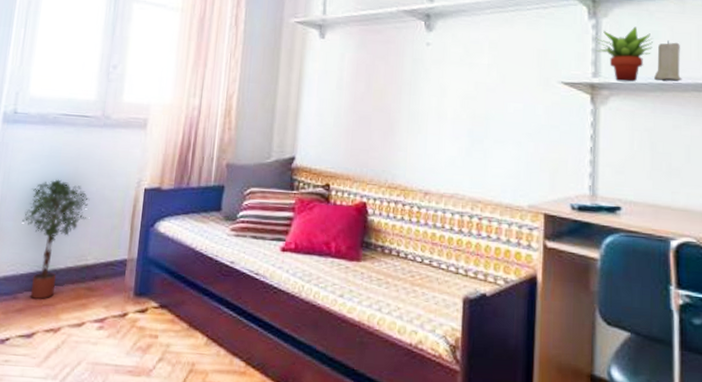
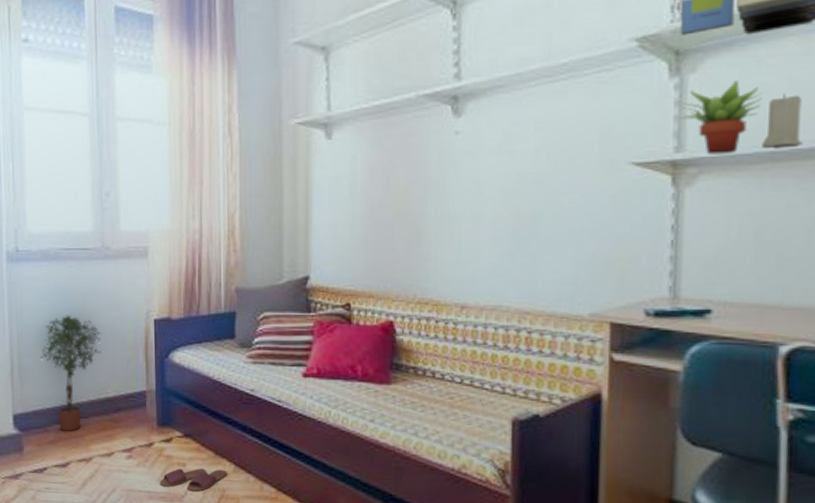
slippers: none [129,340,200,365] -> present [160,468,228,492]

